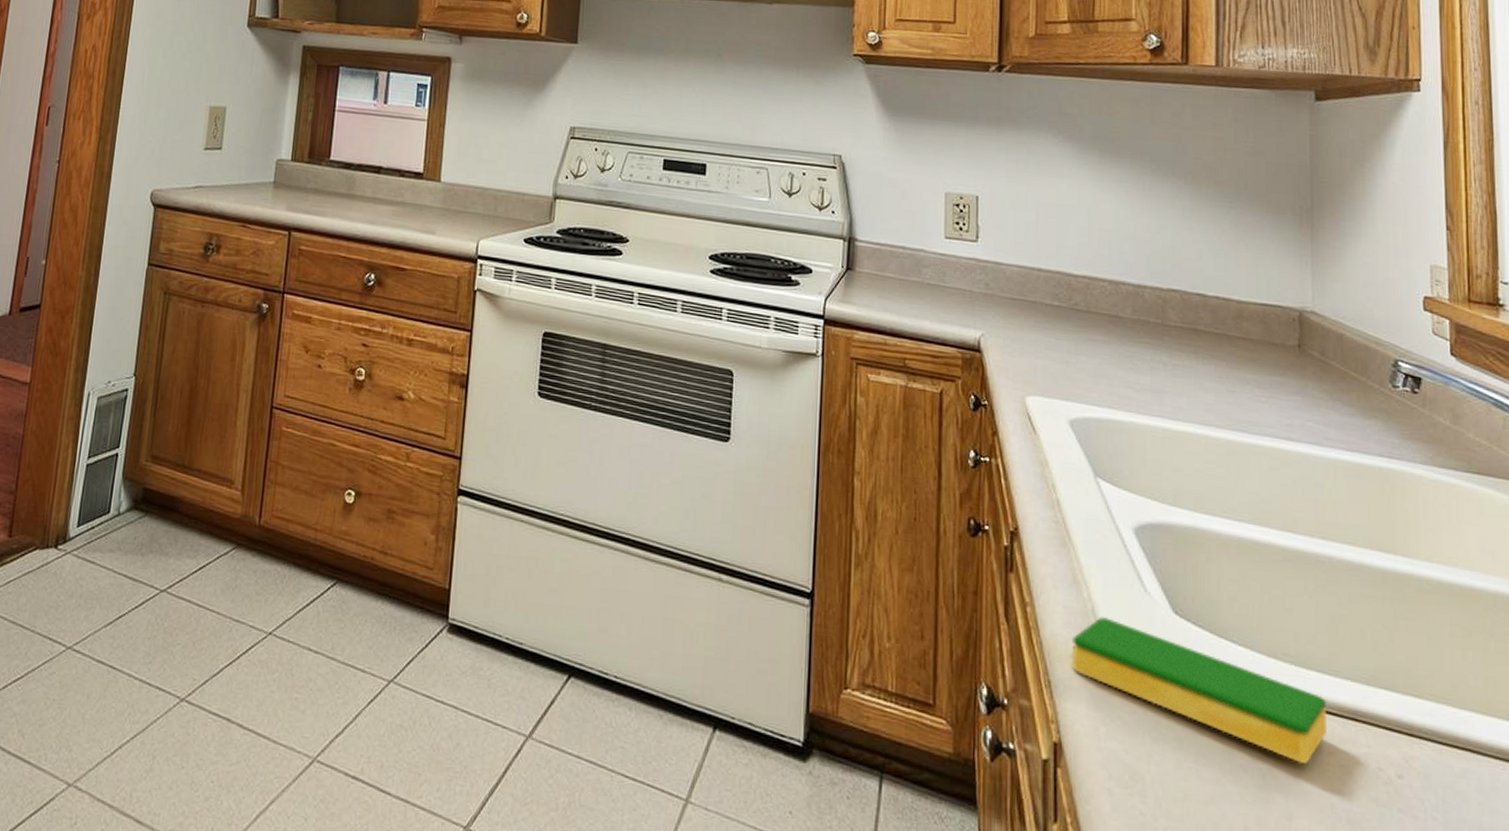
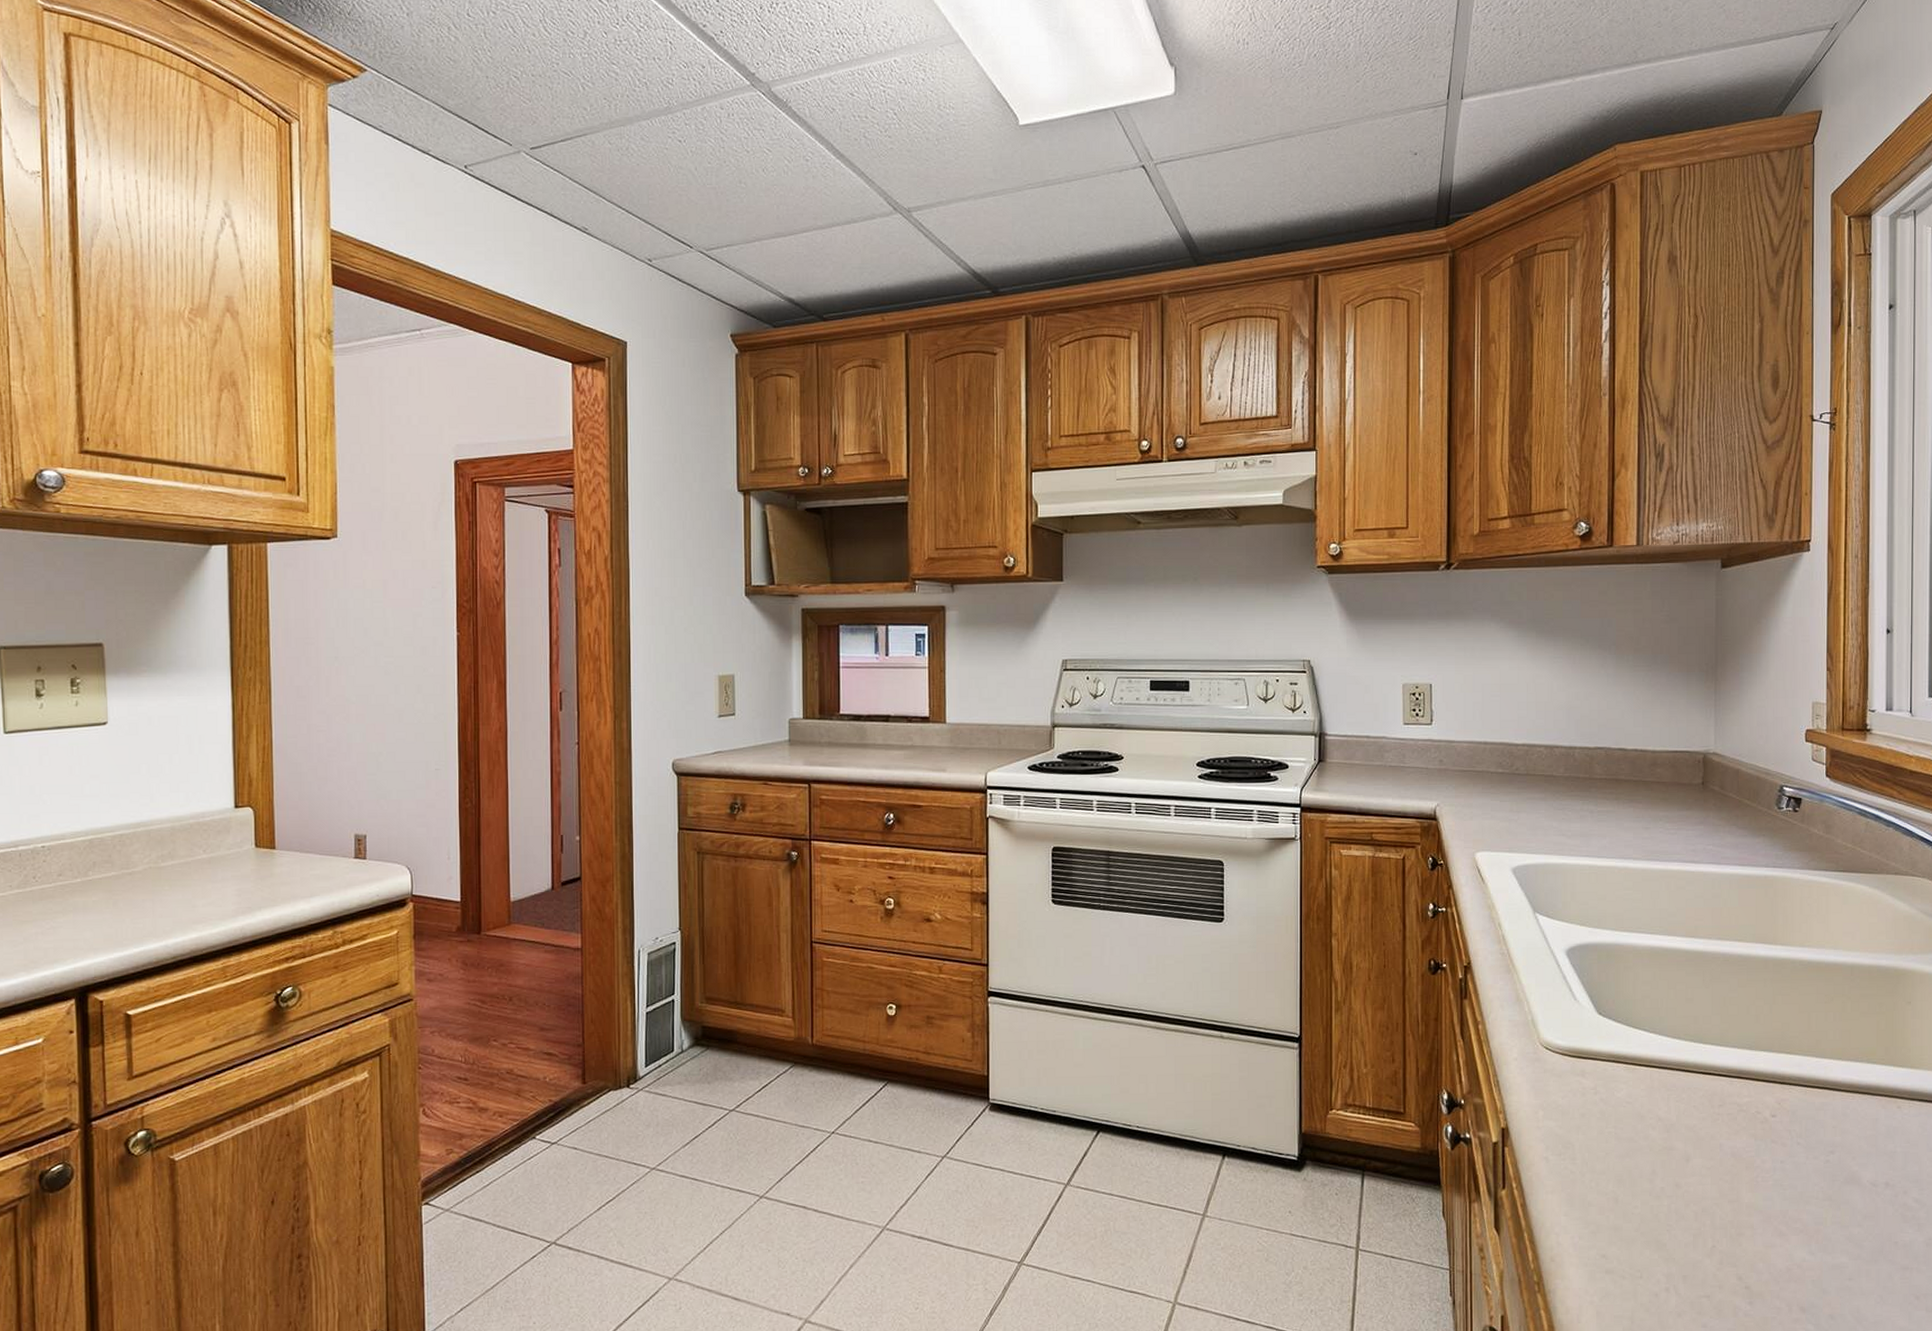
dish sponge: present [1071,616,1328,764] -> none [1515,1024,1719,1118]

